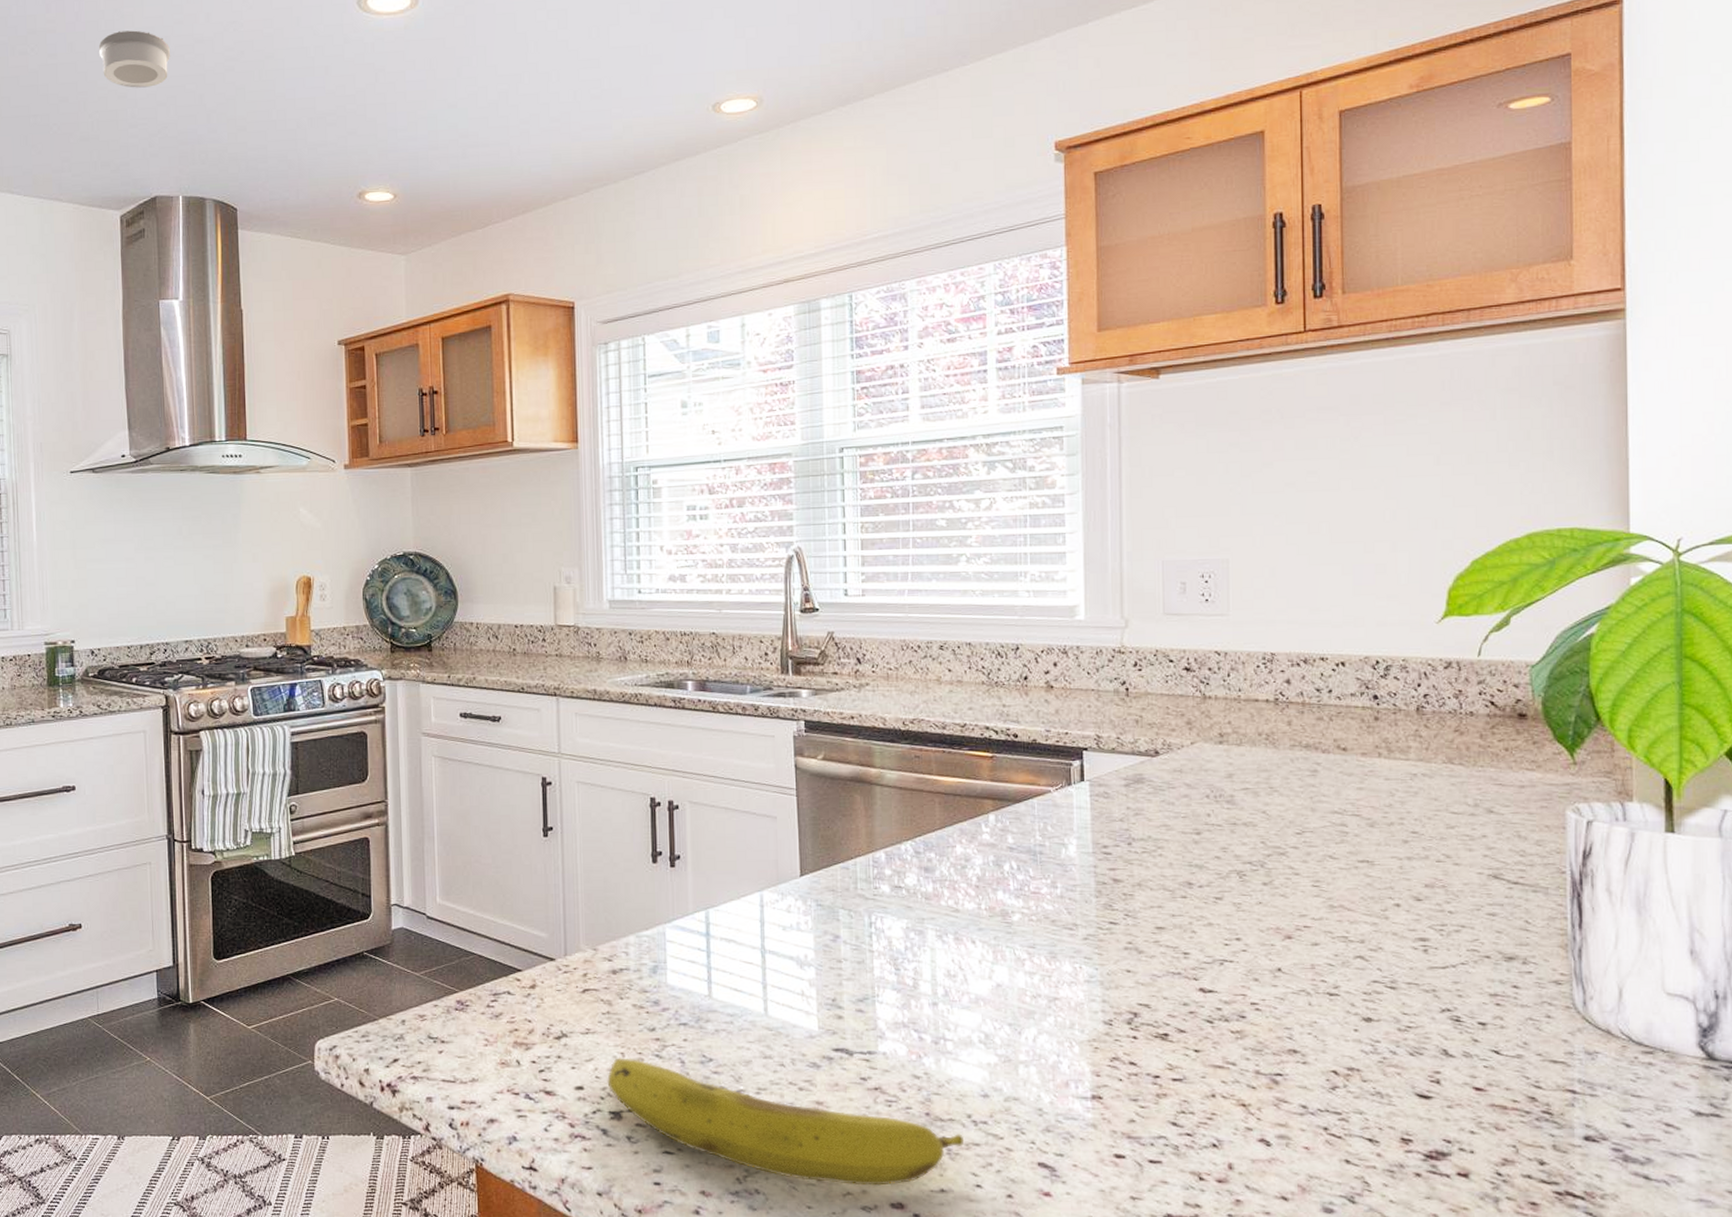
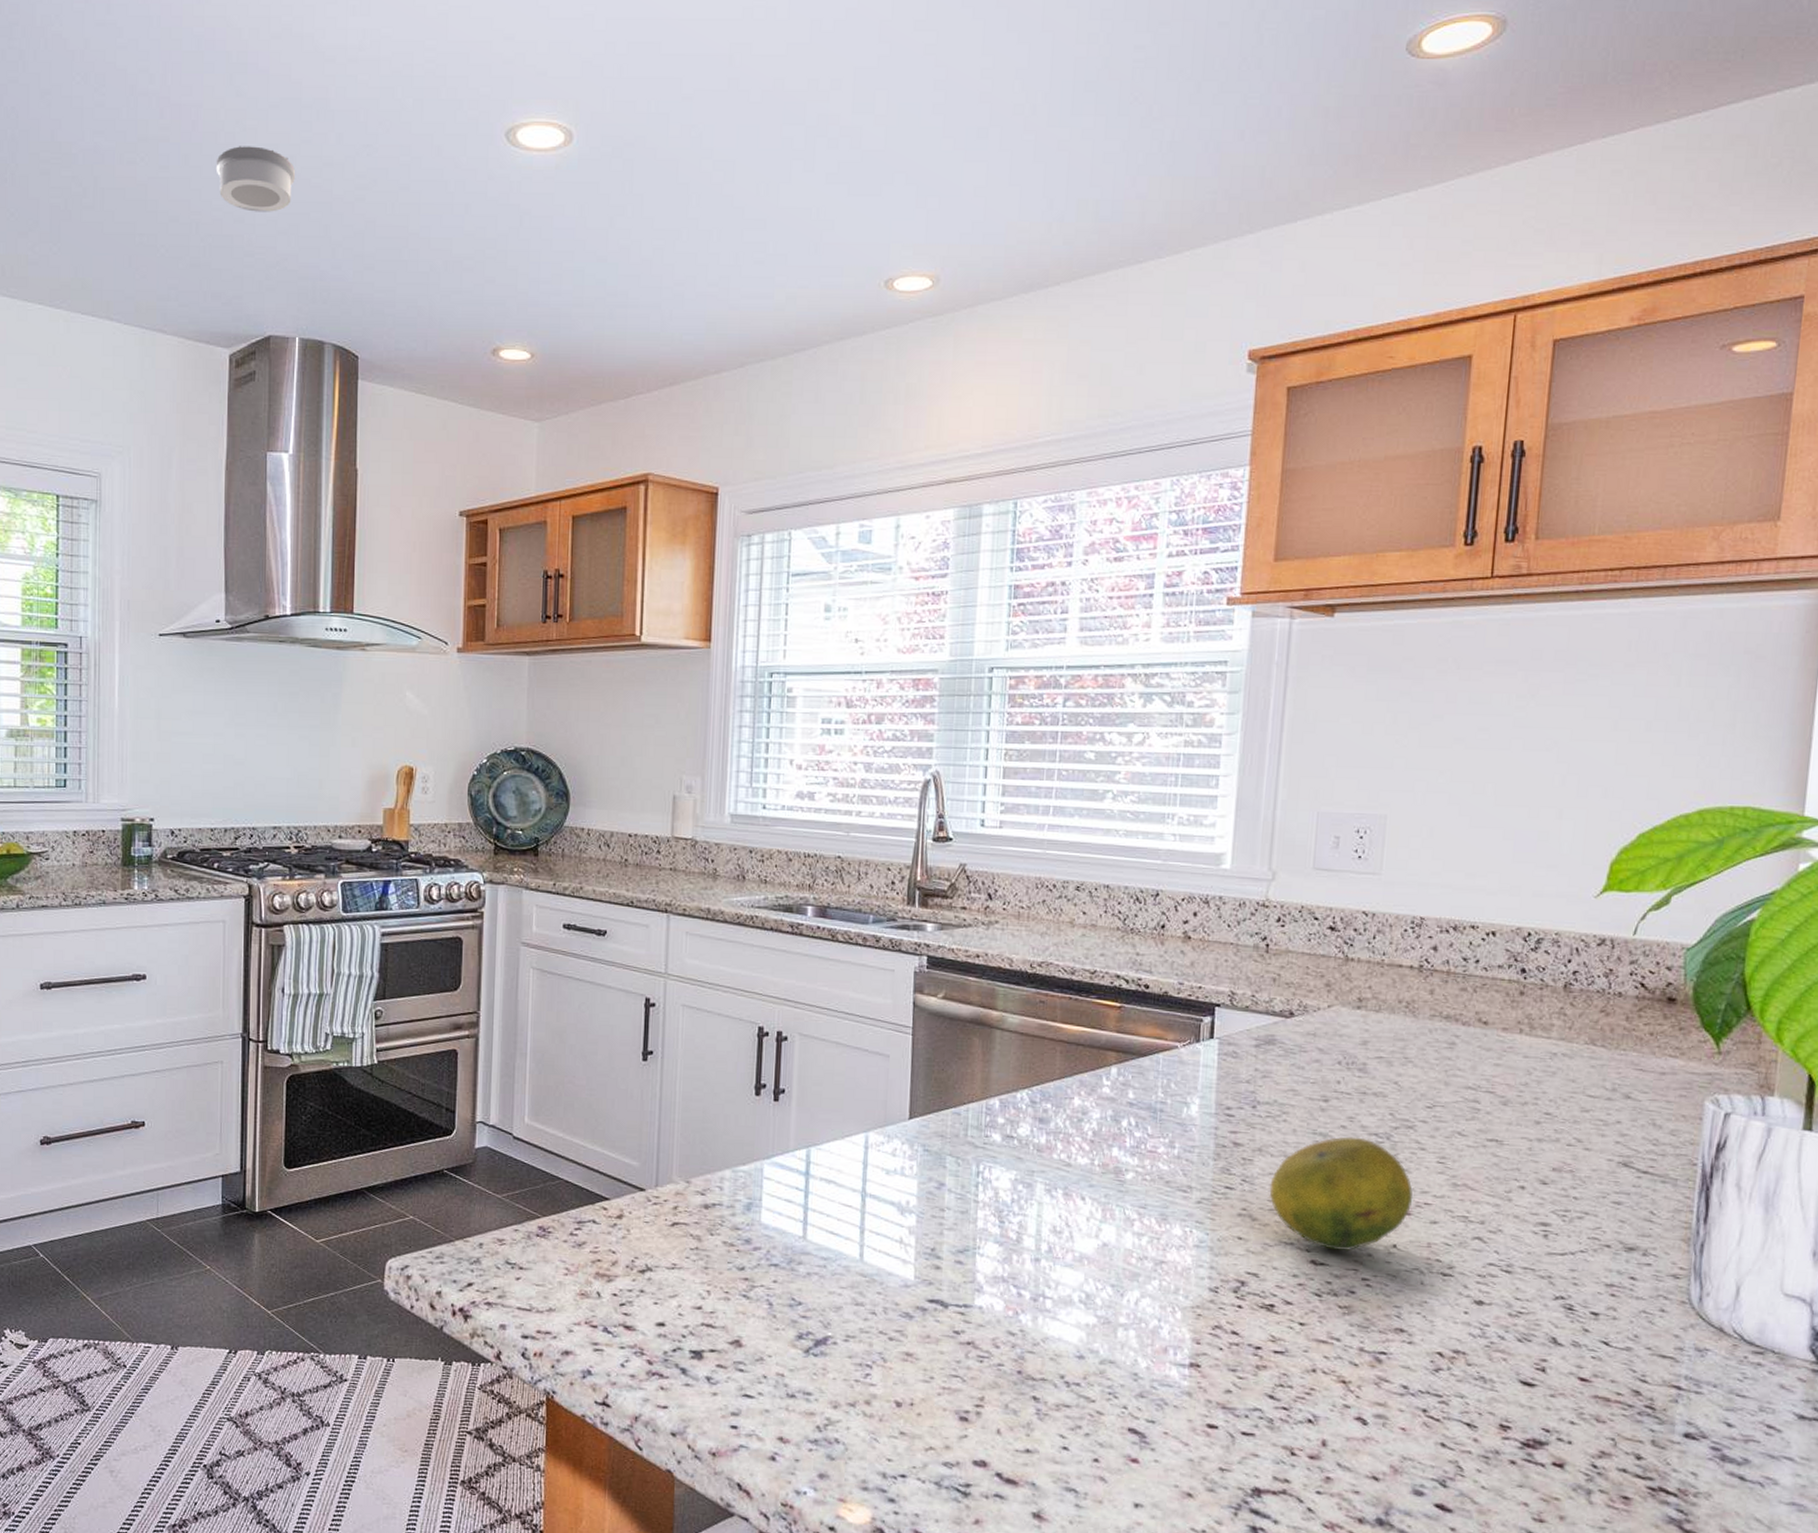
fruit: present [607,1058,965,1186] -> none [690,1296,1055,1442]
fruit: none [1152,866,1291,978] -> present [1269,1136,1413,1252]

